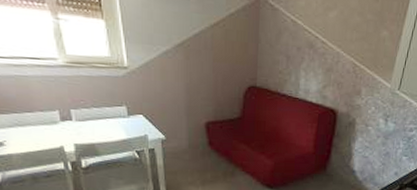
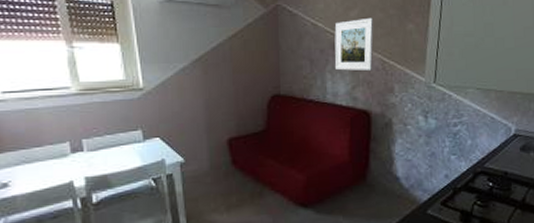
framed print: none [310,20,351,72] -> present [334,17,374,71]

